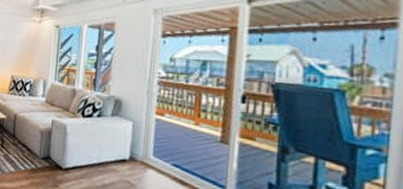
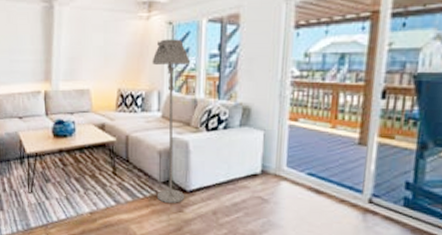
floor lamp: none [36,39,72,179] -> present [152,39,190,204]

